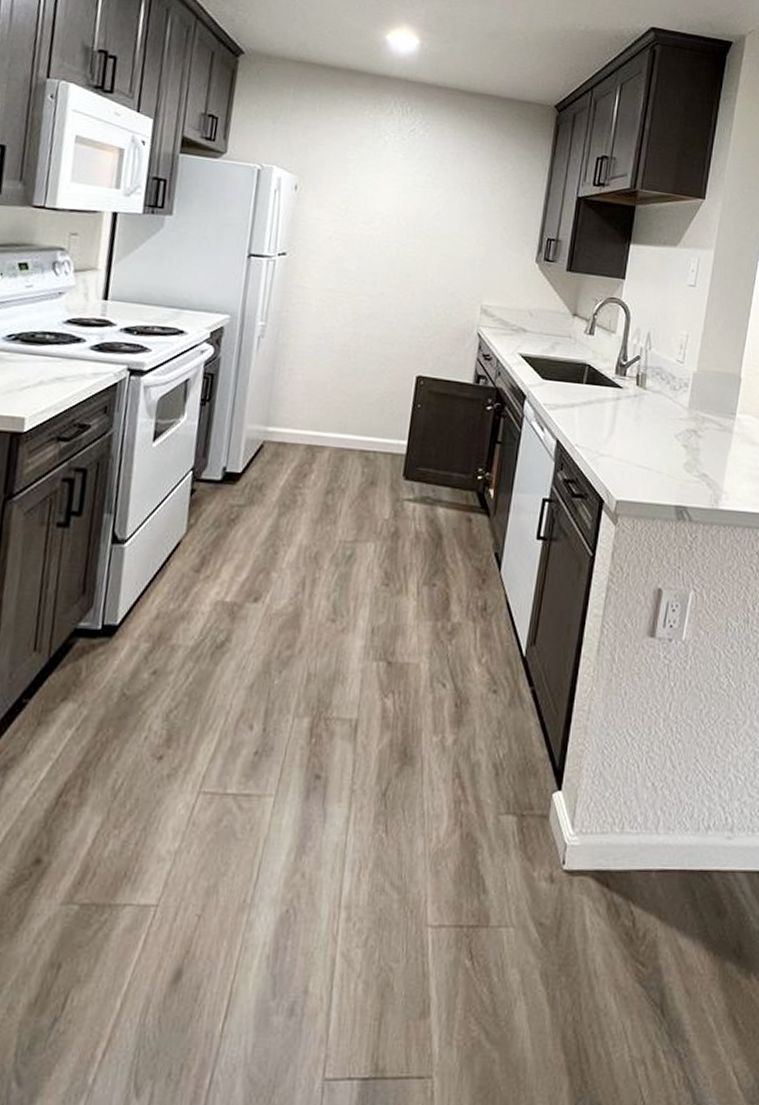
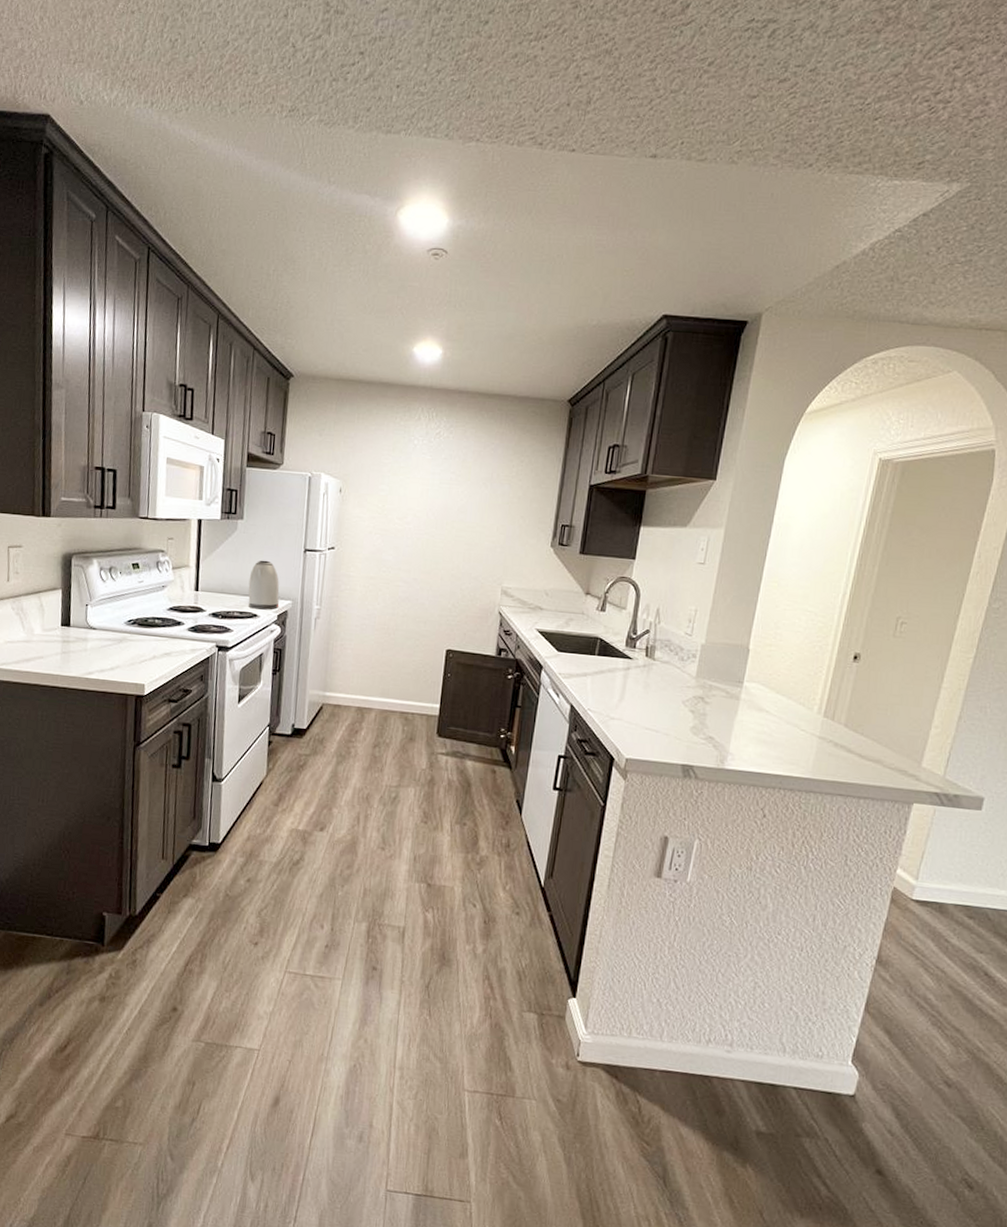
kettle: none [173,264,215,326] -> present [248,560,280,610]

